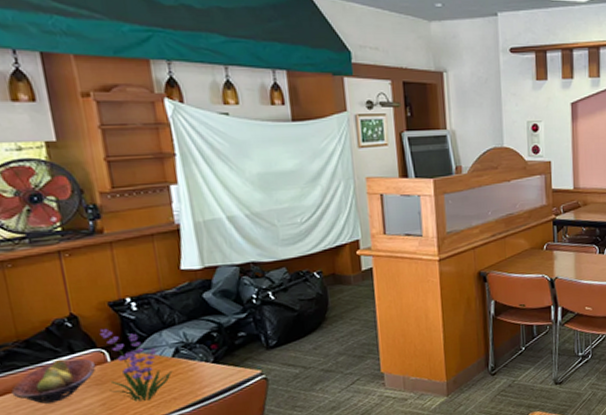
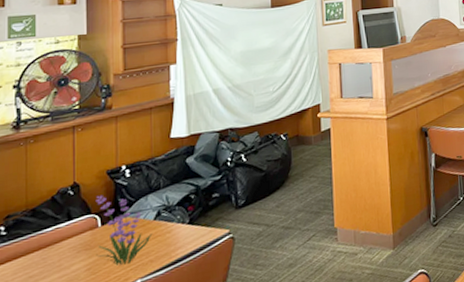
fruit bowl: present [11,358,96,404] -> none [12,224,88,271]

